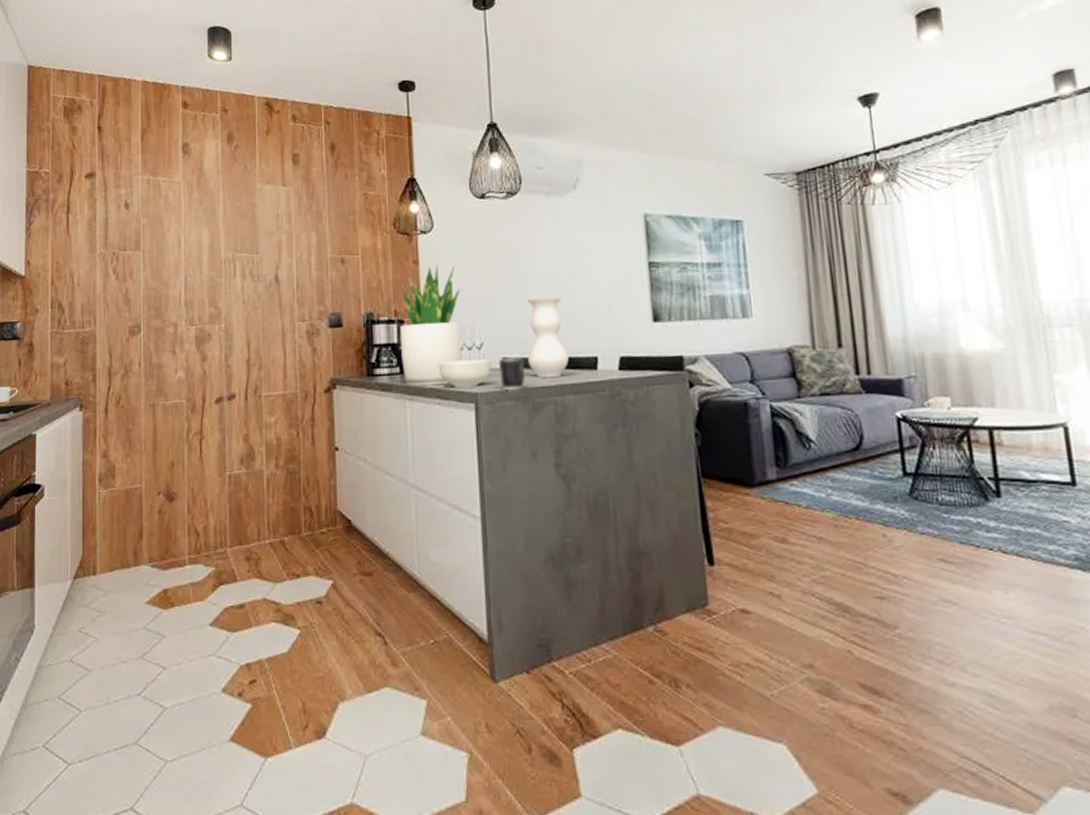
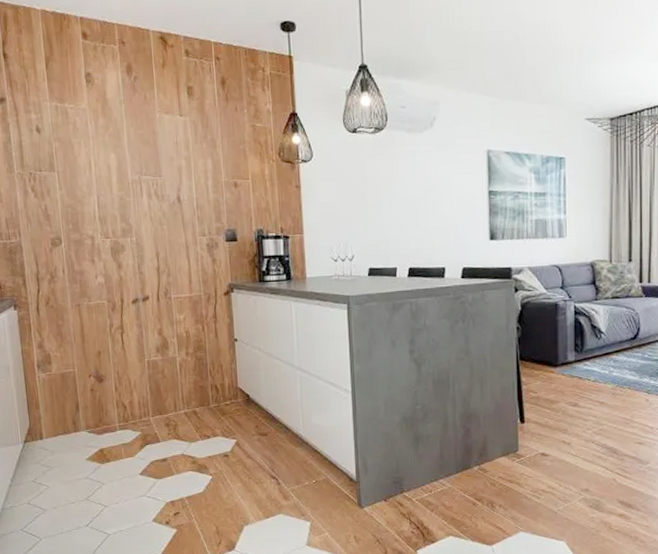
planter: present [400,265,462,387] -> none [285,189,337,291]
bowl: present [438,359,492,389] -> none [317,268,361,293]
mug: present [499,357,525,391] -> none [366,267,388,294]
vase: present [527,297,569,379] -> none [390,218,422,285]

